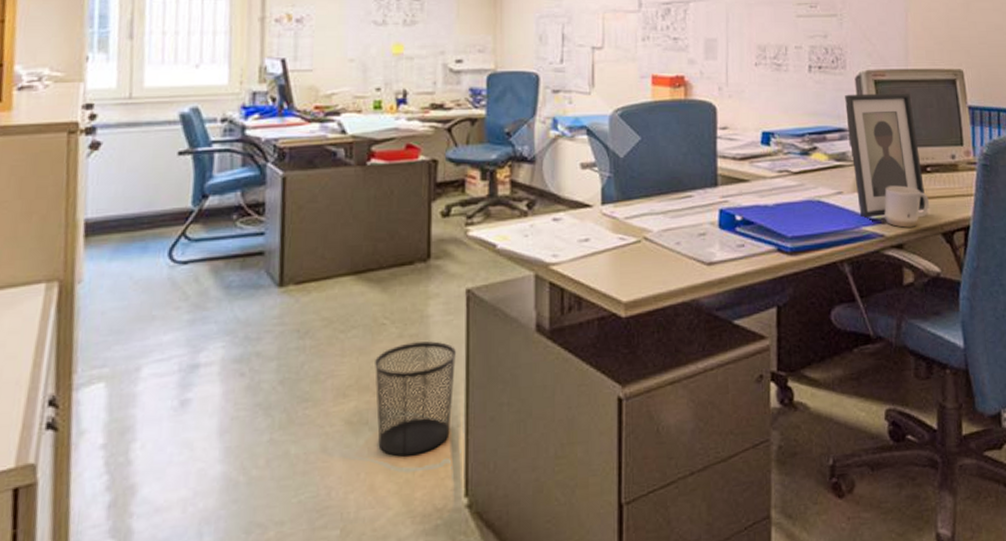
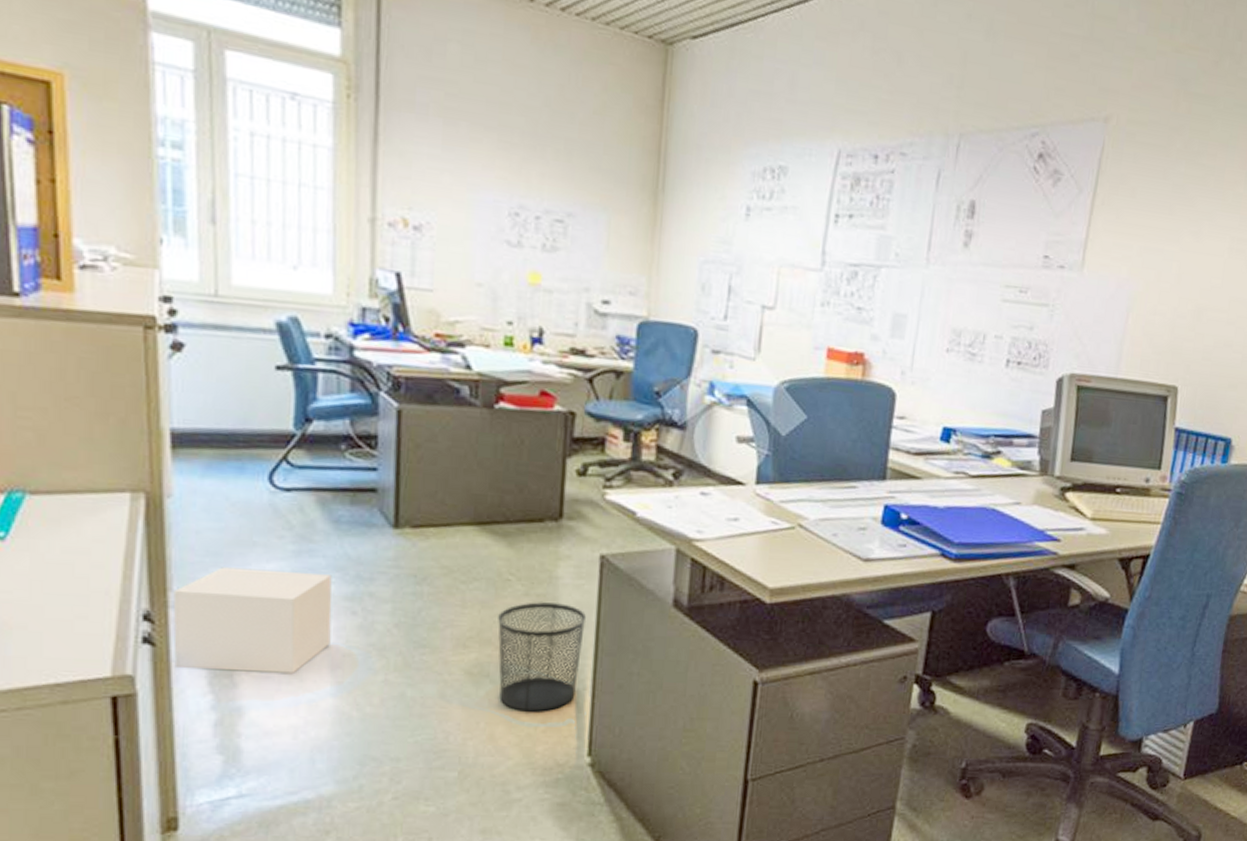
cardboard box: none [74,339,223,452] -> present [173,567,332,673]
picture frame: present [845,93,926,218] -> none [1035,397,1114,534]
mug: present [884,185,929,228] -> none [1061,502,1112,549]

